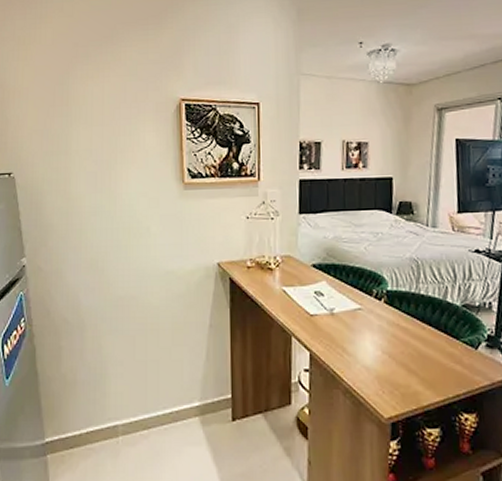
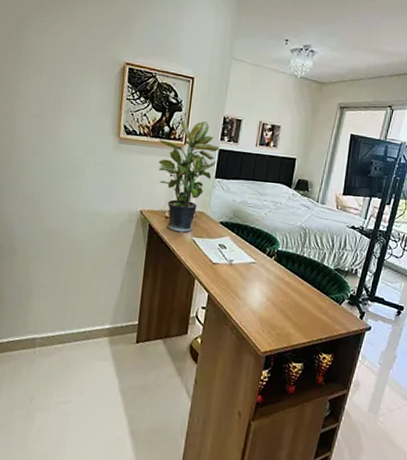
potted plant: none [229,151,299,283] -> present [158,119,220,233]

